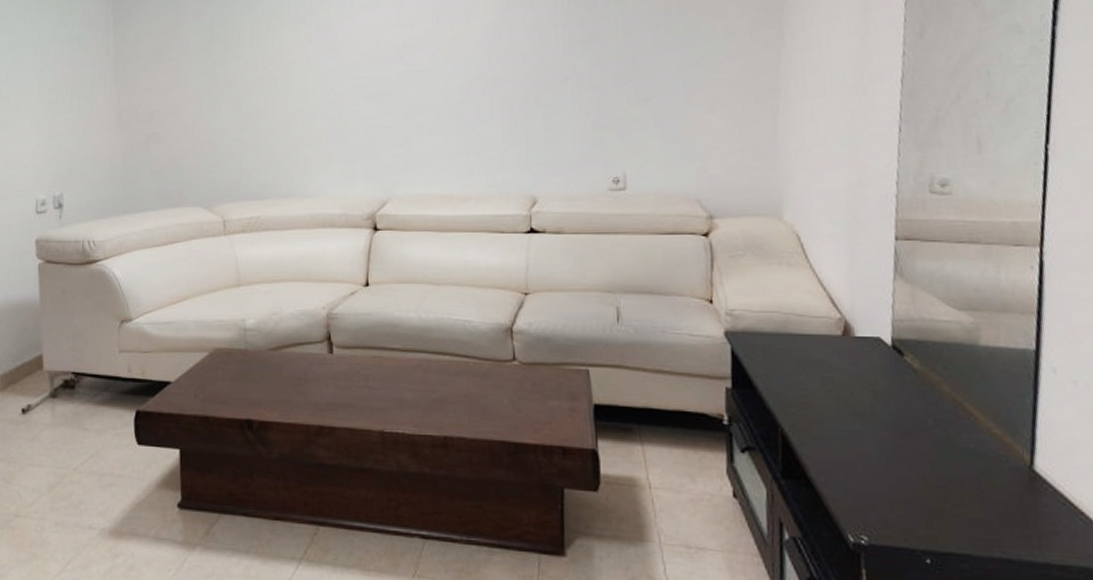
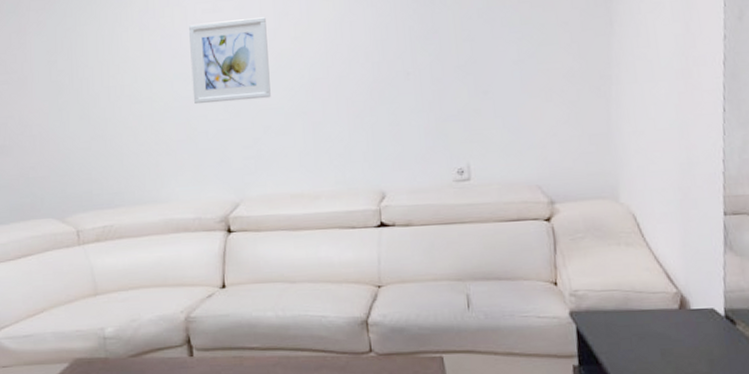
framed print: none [345,15,424,100] -> present [189,17,271,105]

